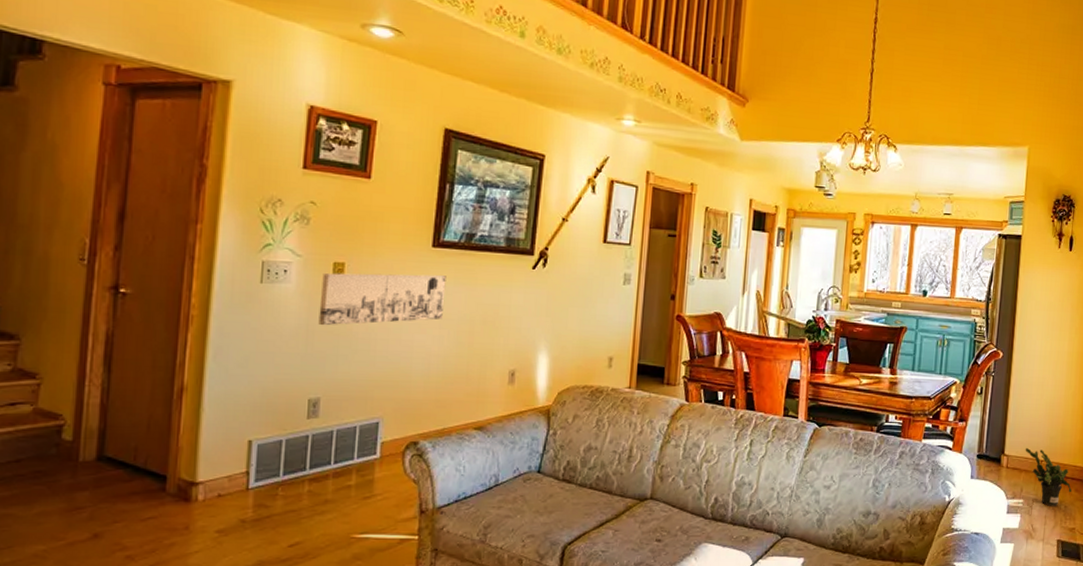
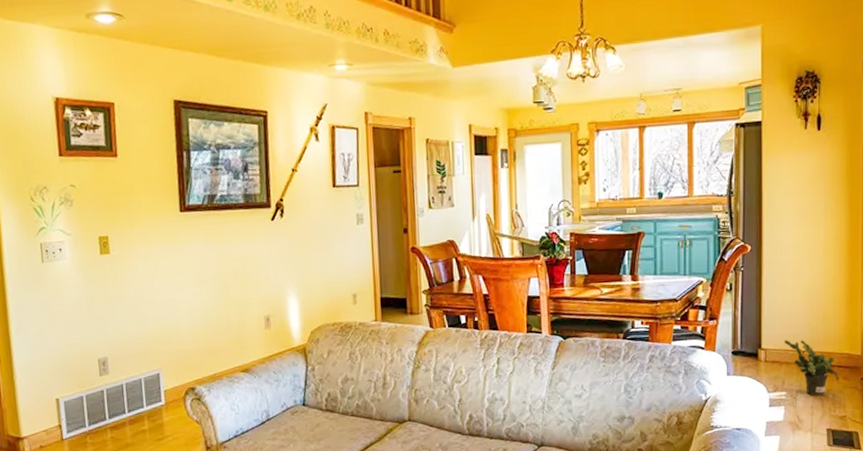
wall art: present [318,272,446,326] -> none [91,237,199,294]

